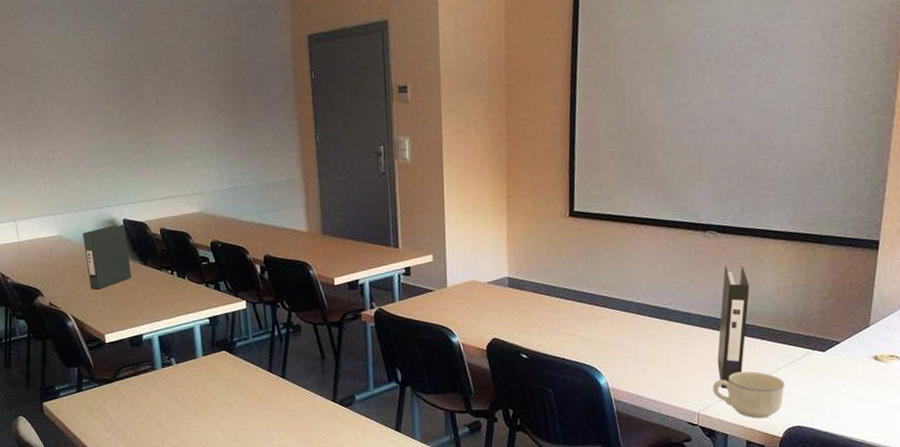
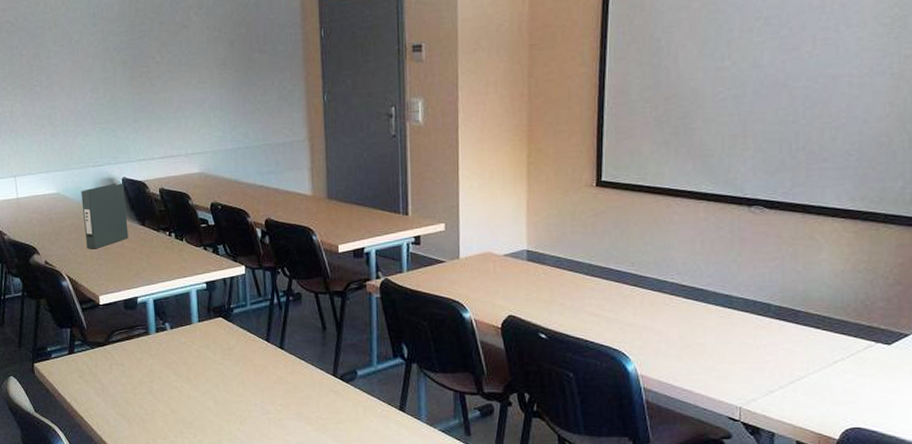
cup: present [712,371,786,419] -> none [756,363,843,417]
binder: present [717,266,749,389] -> none [763,245,802,381]

